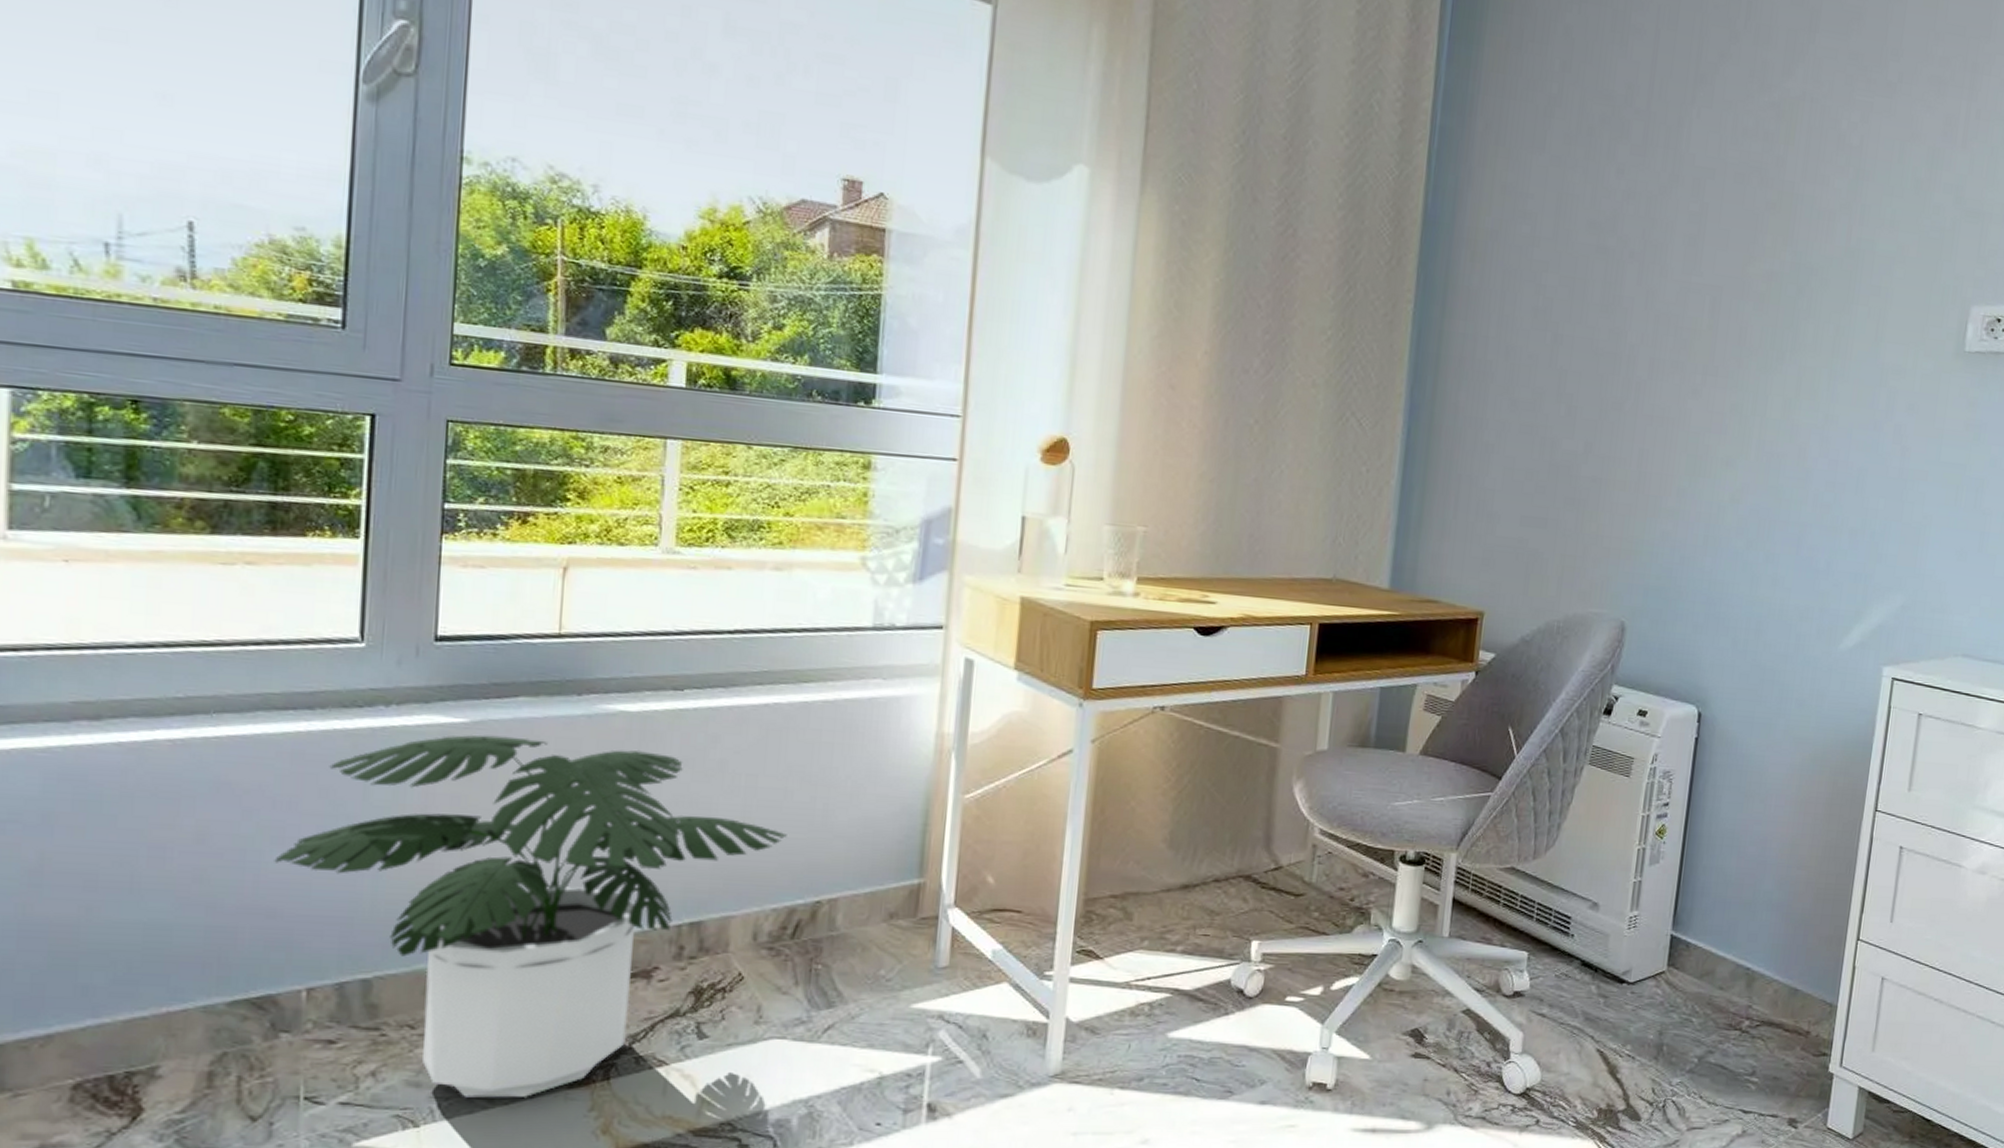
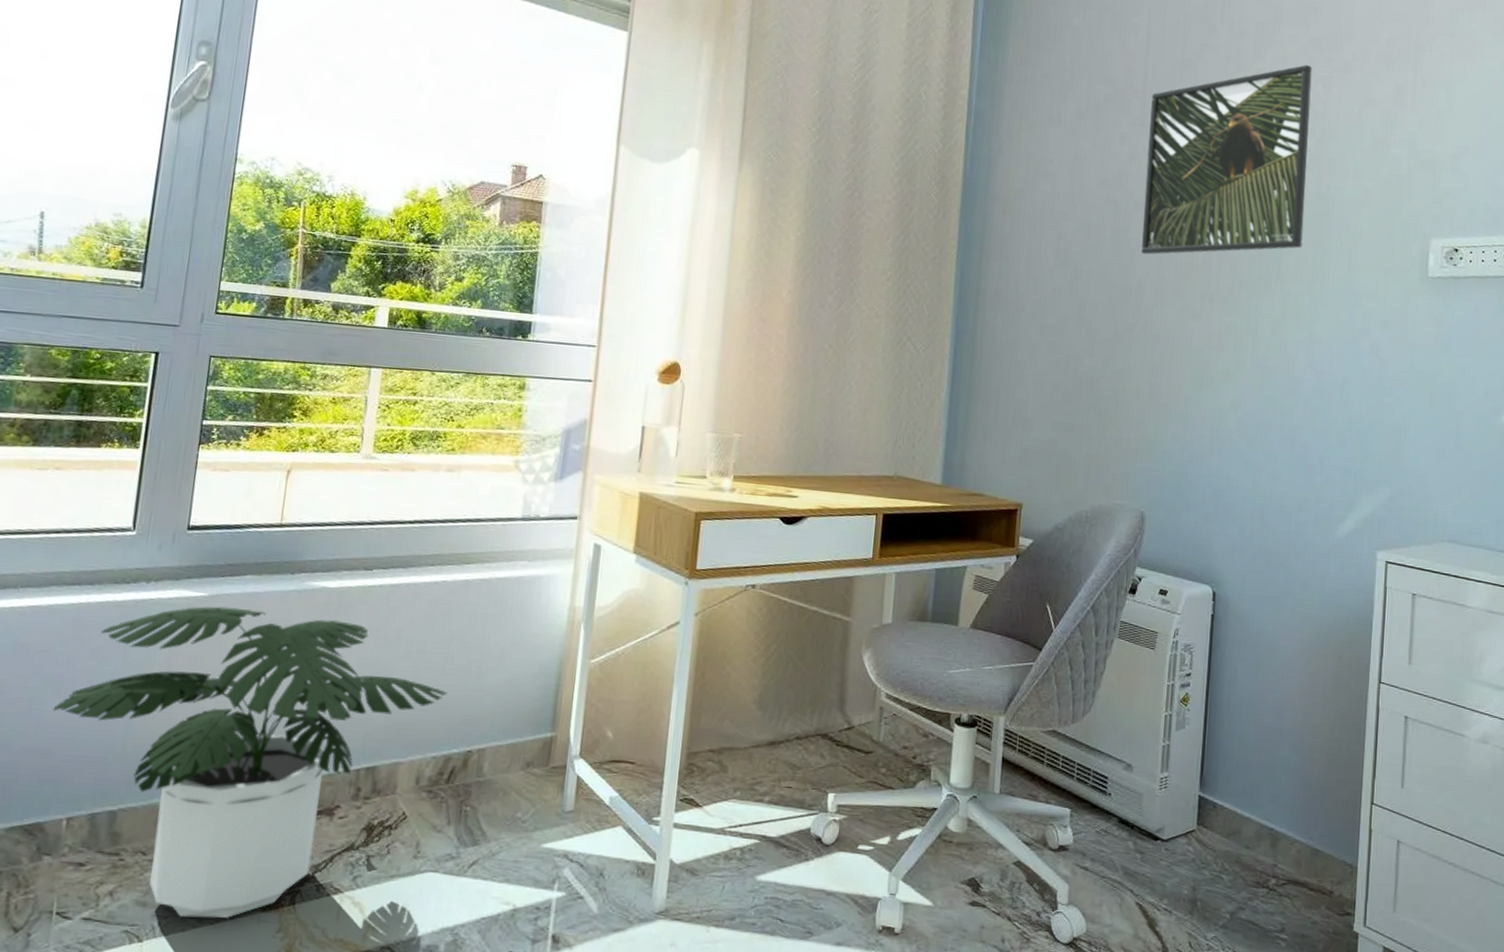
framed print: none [1635,85,1851,317] -> present [1141,64,1312,255]

